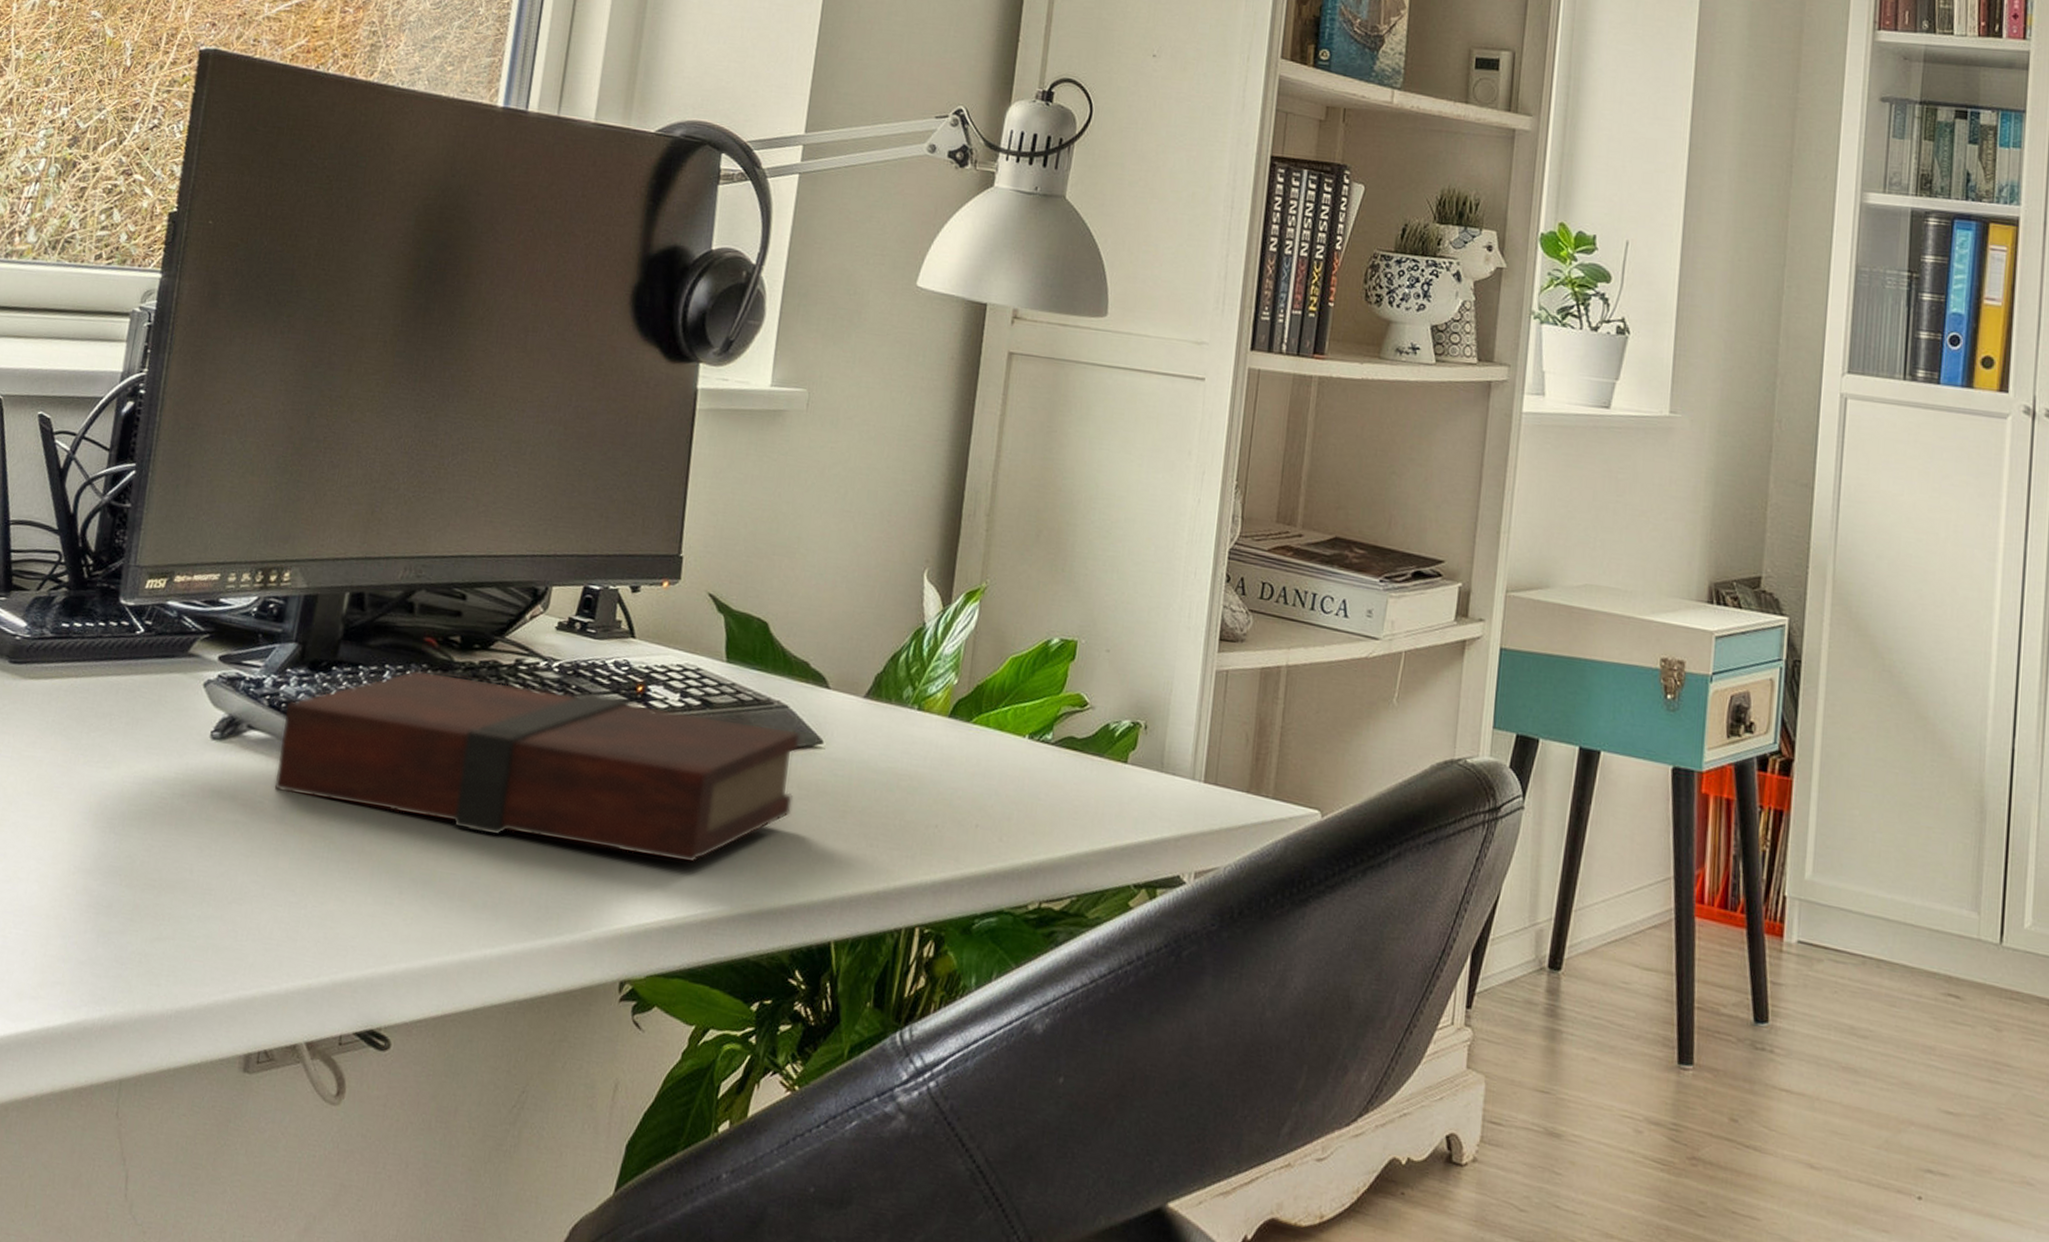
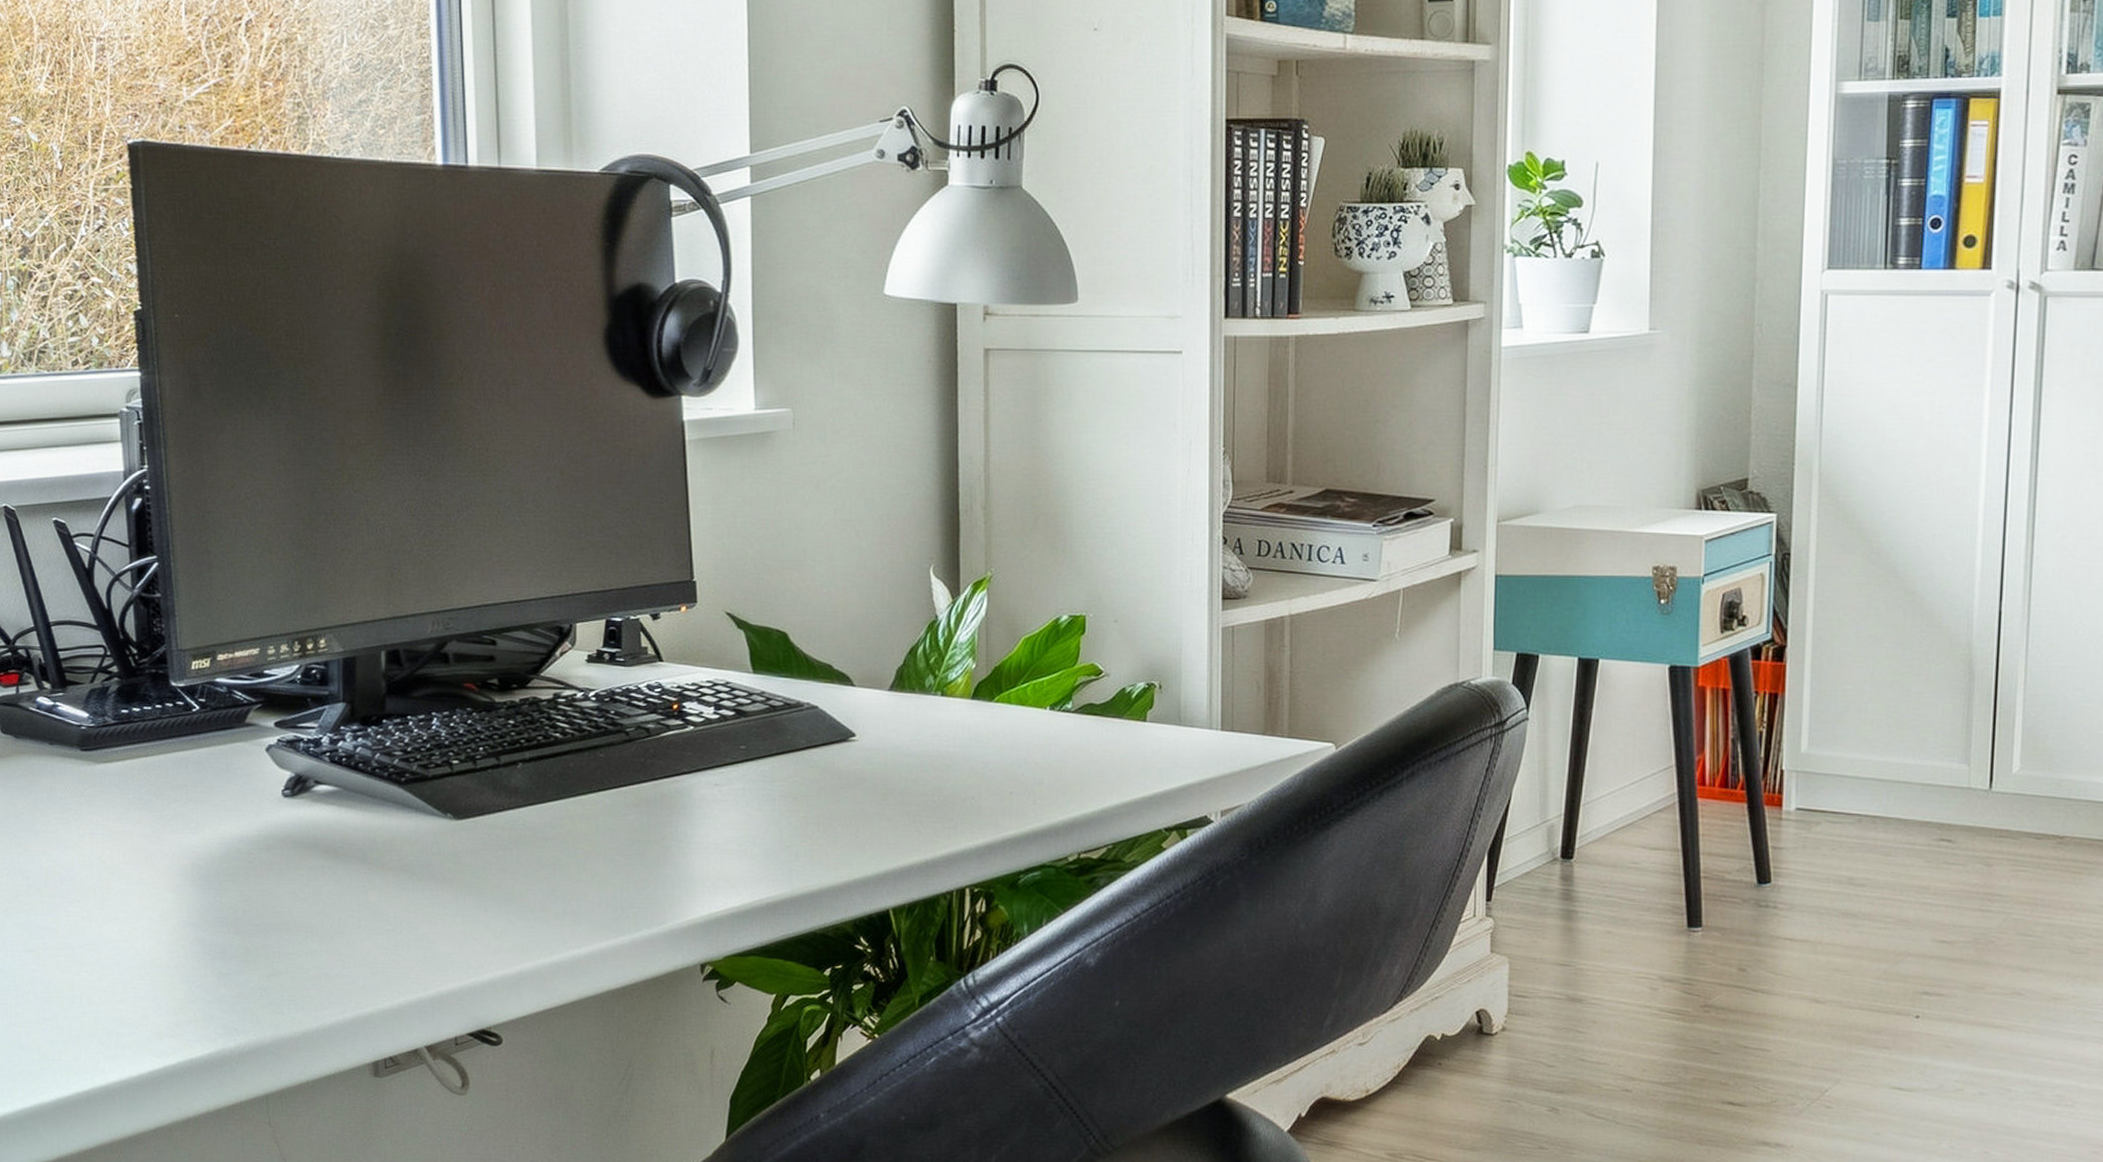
book: present [273,669,801,864] -> none [346,713,836,857]

